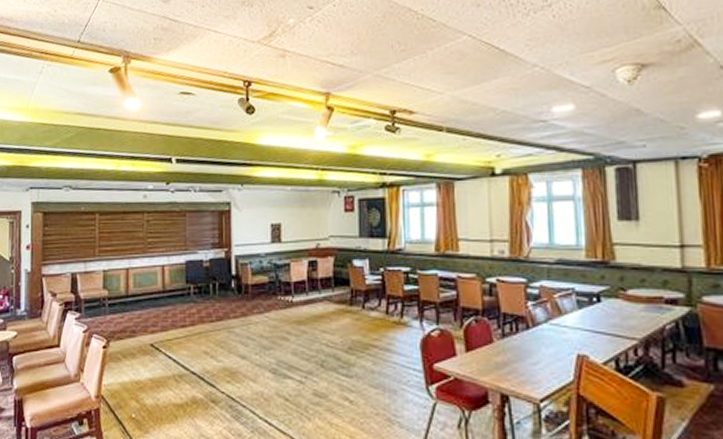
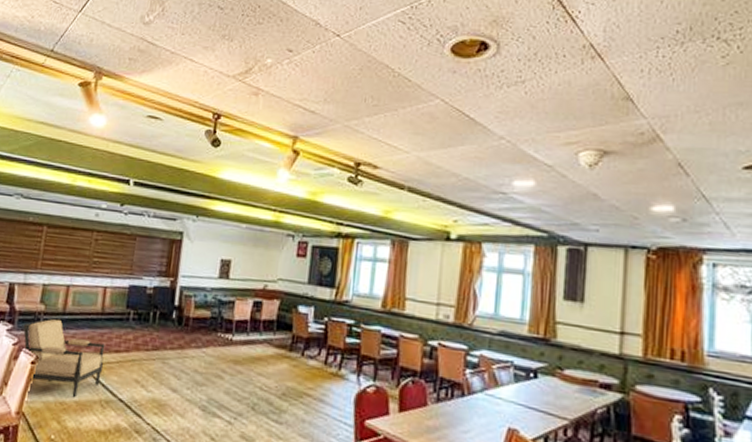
chair: none [90,302,172,376] -> present [23,318,106,398]

